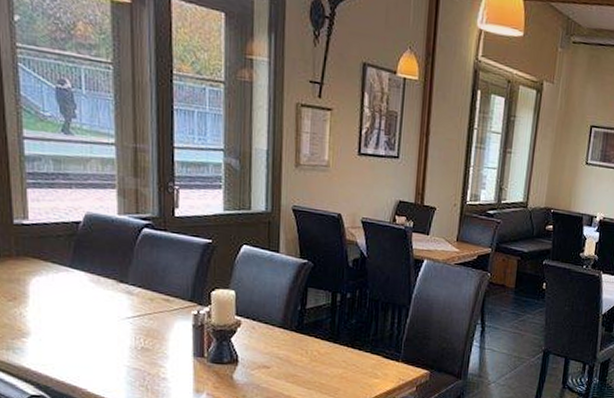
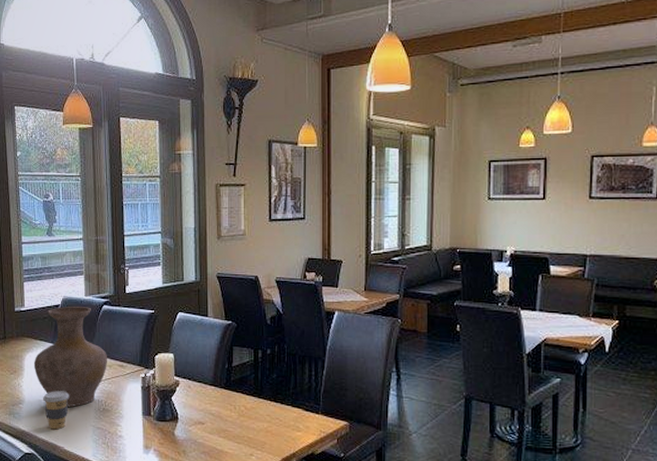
vase: none [42,224,149,344] -> present [33,307,108,407]
coffee cup: none [56,324,96,369] -> present [42,391,70,430]

